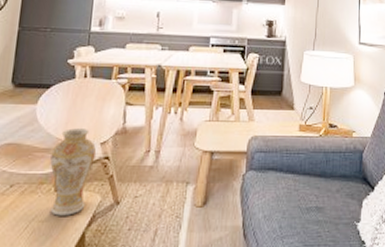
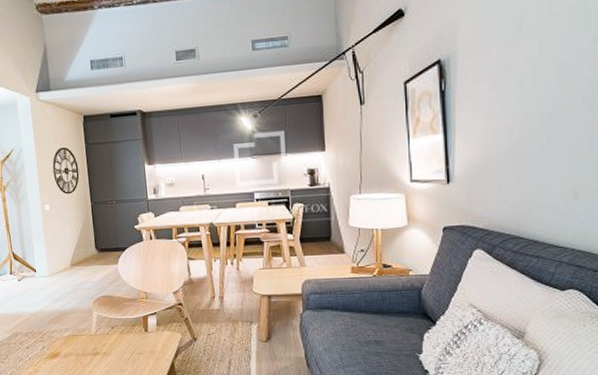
vase: present [50,128,96,216] -> none [136,281,171,350]

